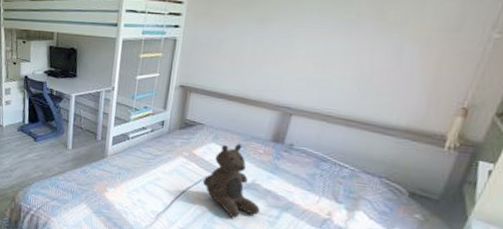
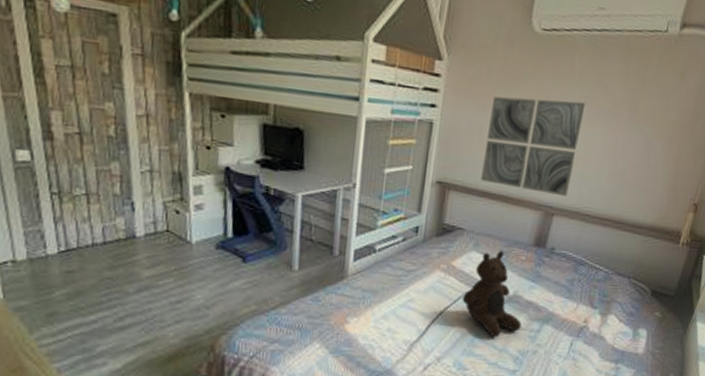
wall art: none [219,14,325,99] -> present [481,96,586,197]

